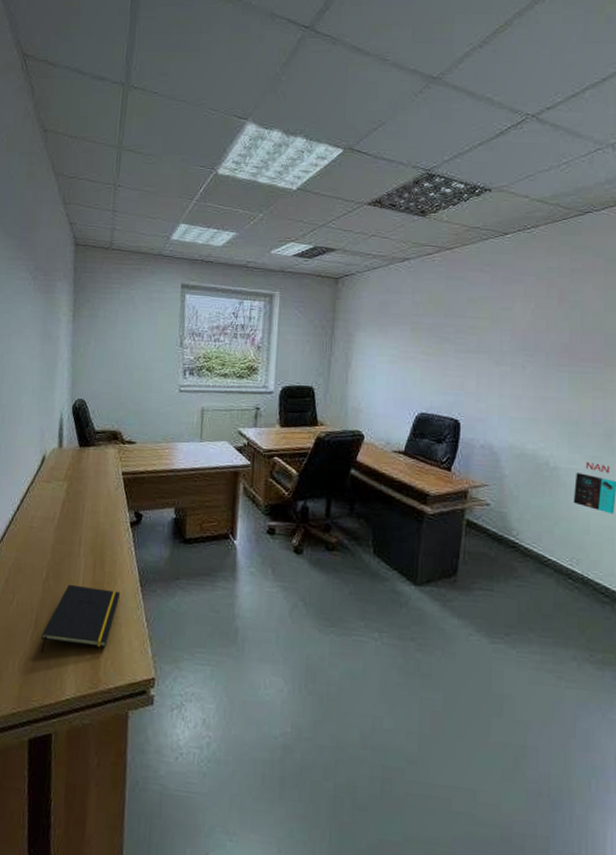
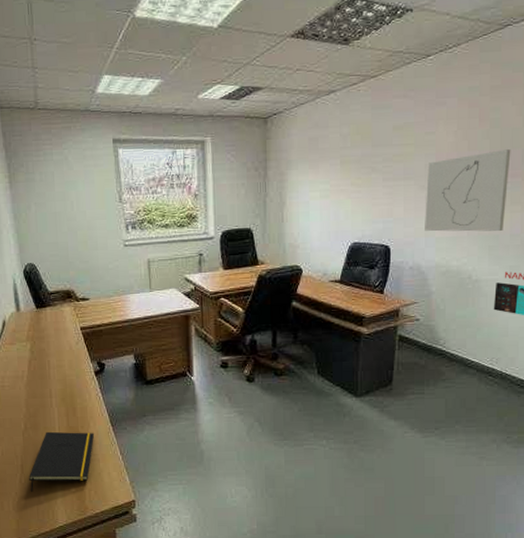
wall art: none [498,332,592,417] -> present [425,149,511,232]

